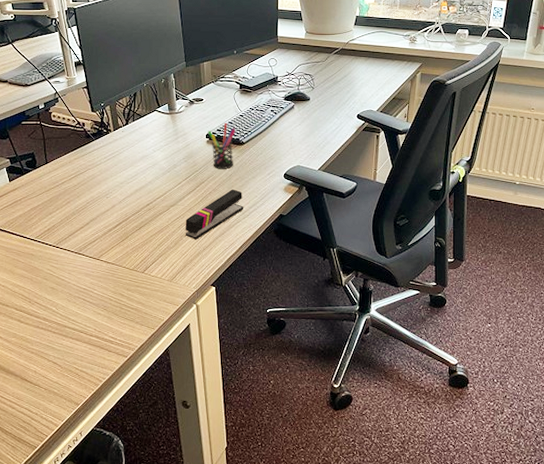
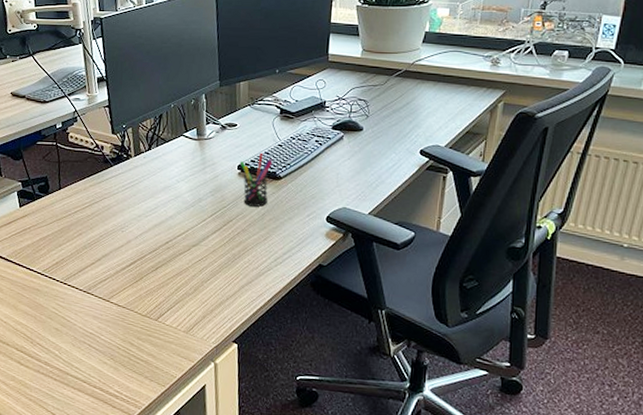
stapler: present [185,189,243,239] -> none [207,231,276,287]

